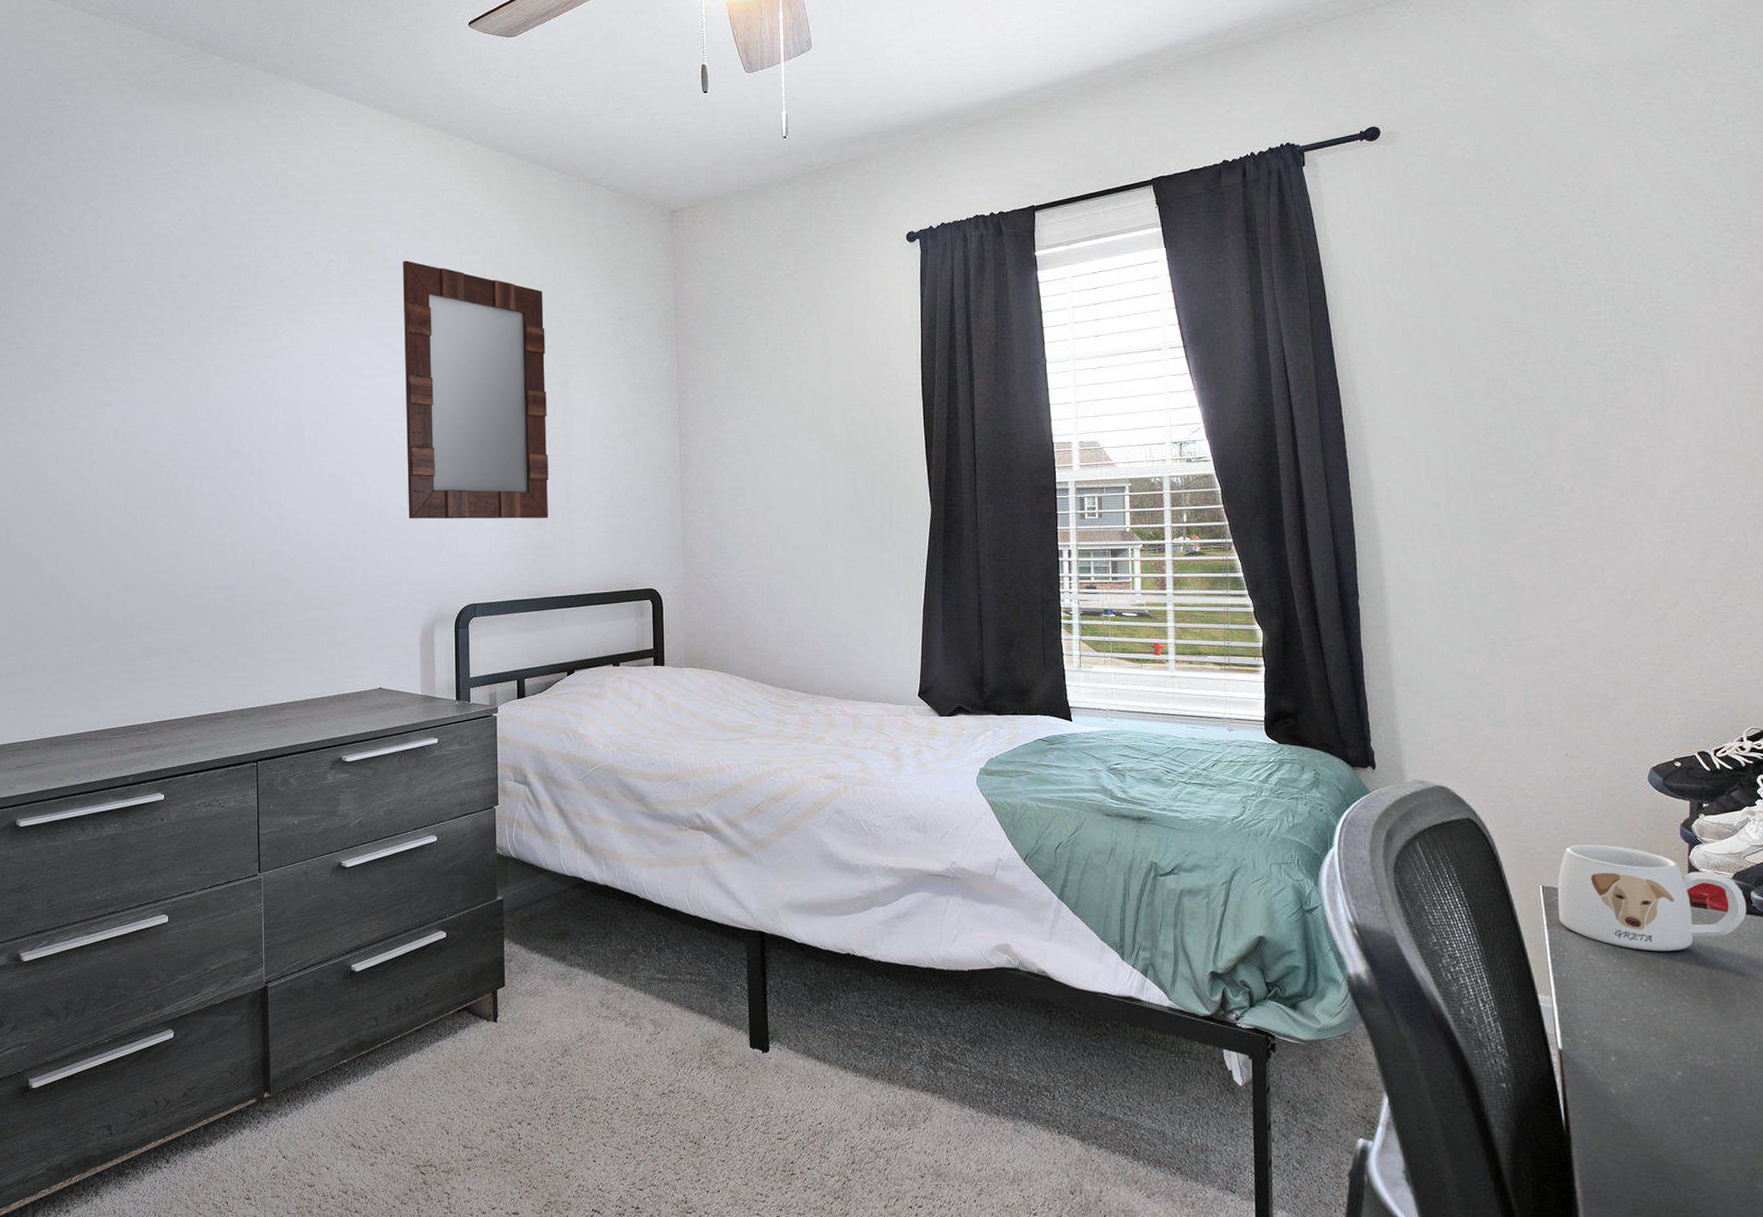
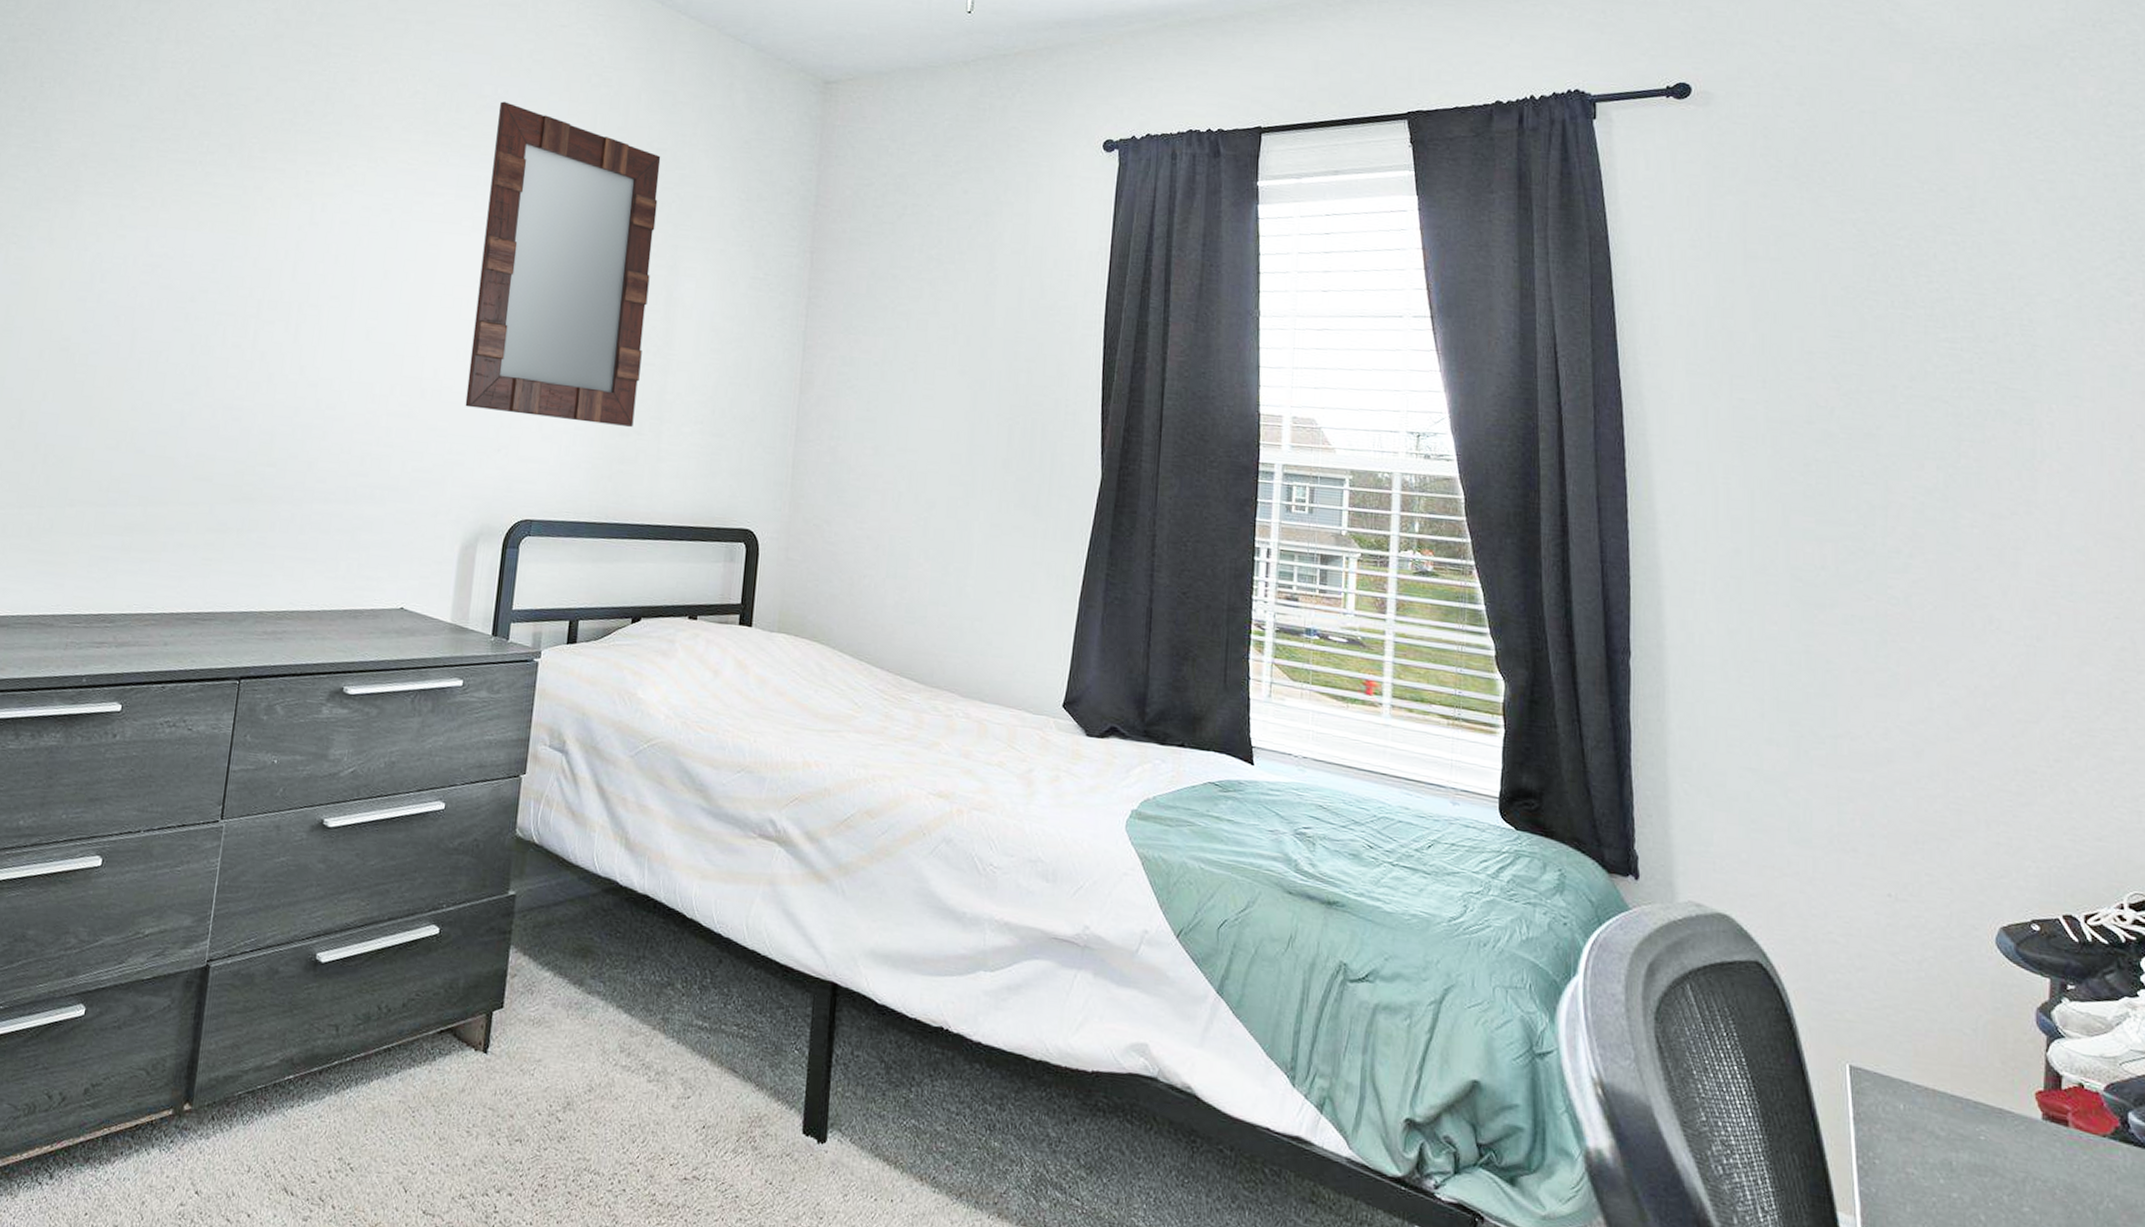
mug: present [1557,844,1747,952] -> none [1869,1016,2122,1179]

